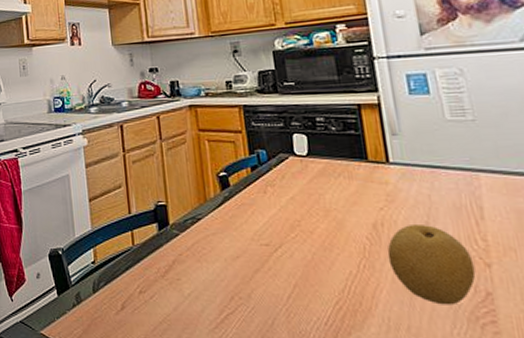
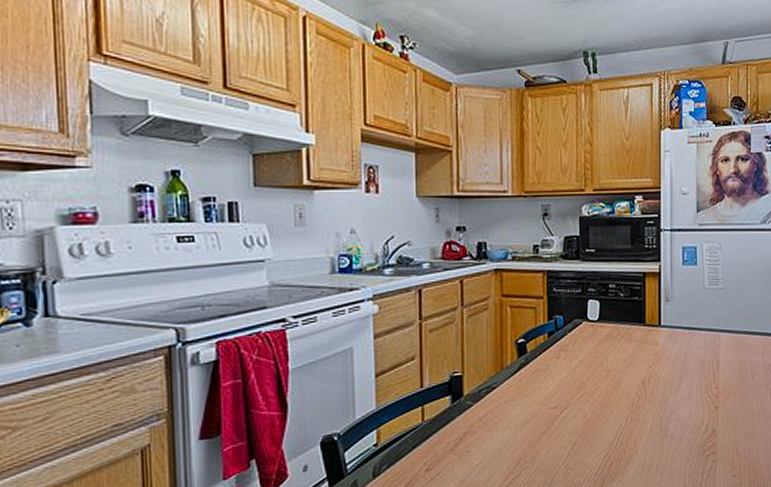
fruit: present [387,225,476,305] -> none [650,378,708,445]

